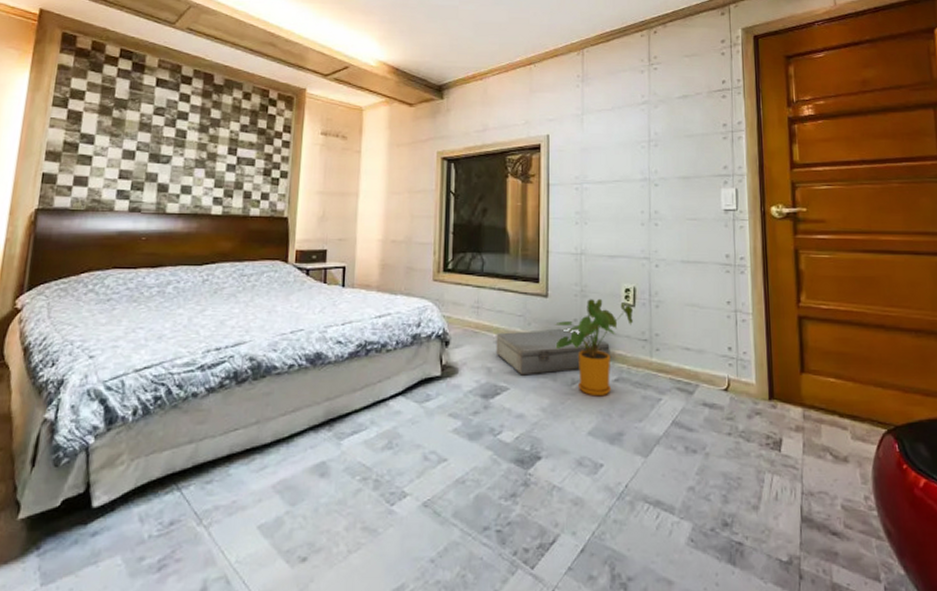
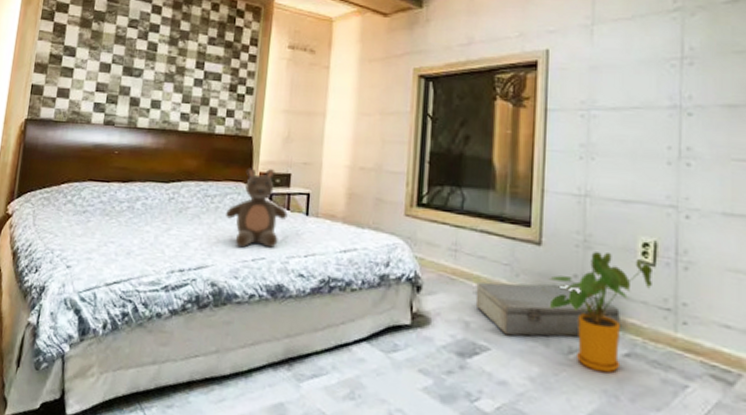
stuffed bear: none [262,246,325,322] -> present [225,168,288,248]

